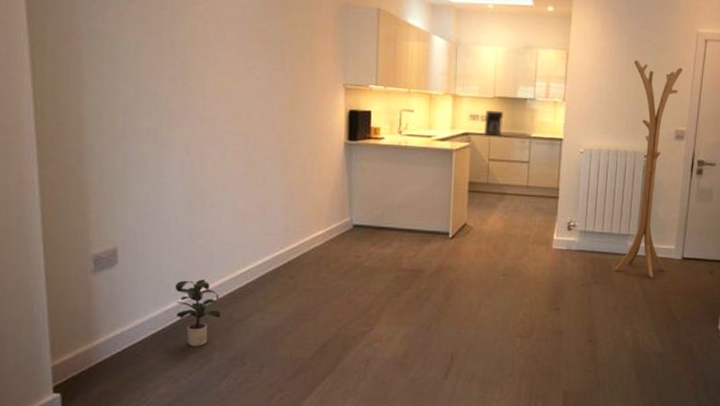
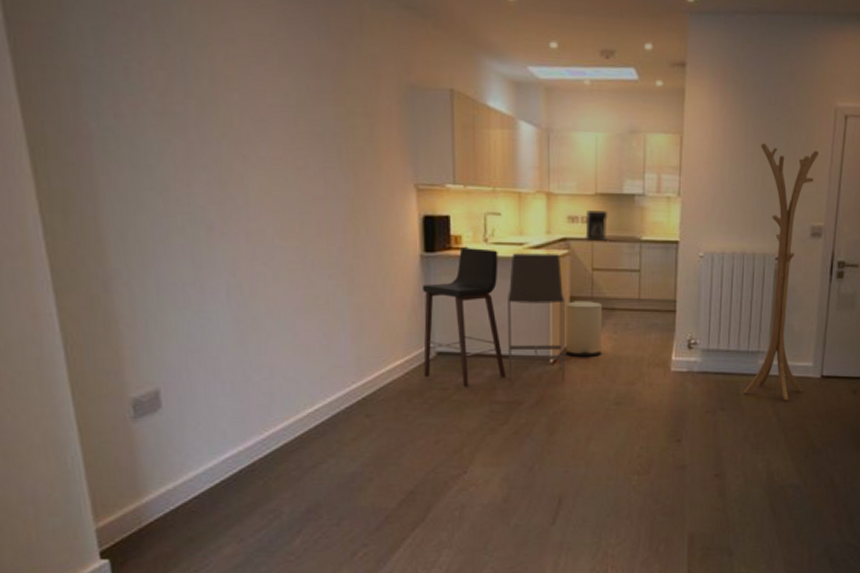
potted plant: present [175,279,222,346] -> none [231,422,289,500]
bar stool: none [341,138,411,256] -> present [423,248,506,387]
bar stool: none [413,144,464,254] -> present [508,253,565,382]
pedal bin: none [463,186,495,234] -> present [566,301,602,357]

